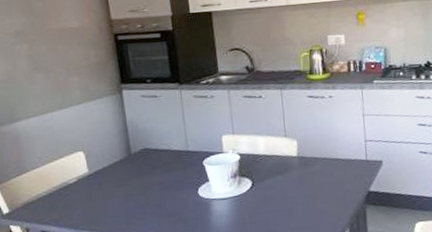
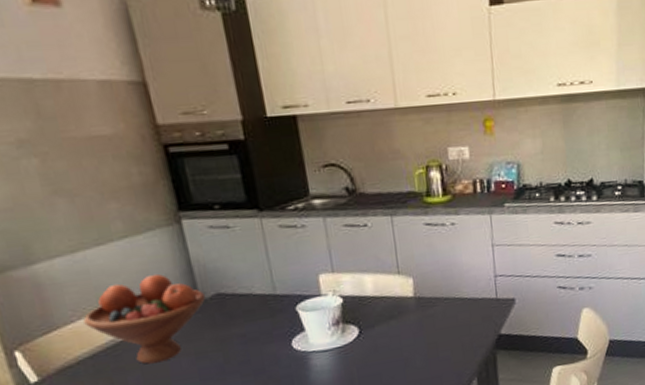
fruit bowl: none [45,131,136,203] -> present [83,273,207,364]

